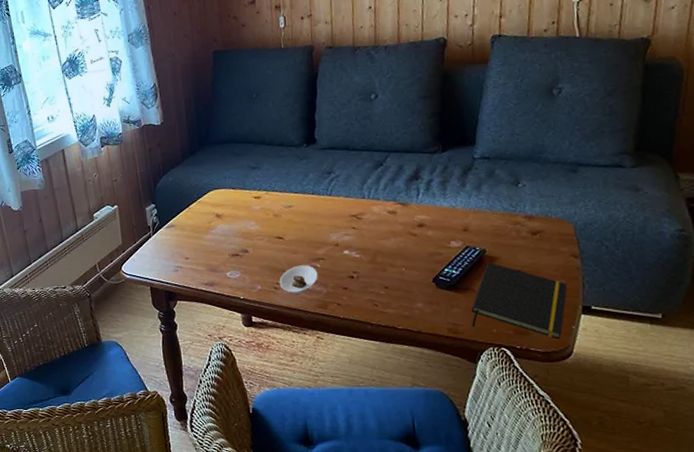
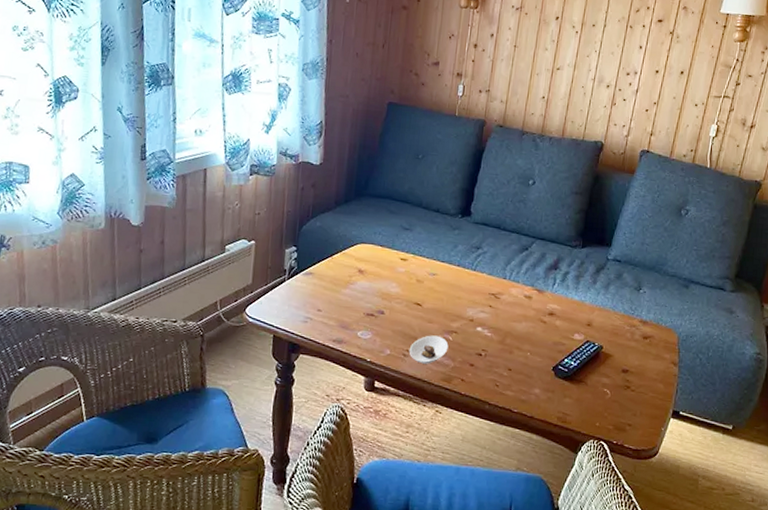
notepad: present [471,263,568,340] -> none [579,359,665,439]

